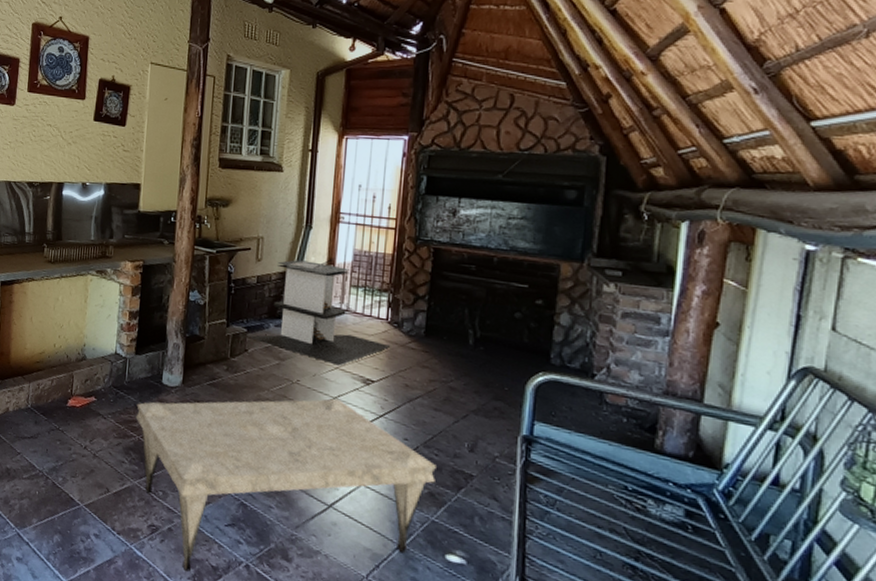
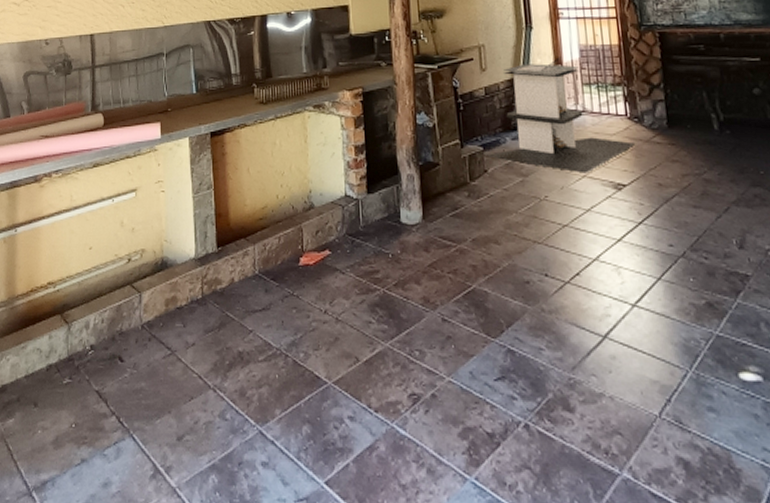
coffee table: present [135,398,436,572] -> none [376,210,711,446]

